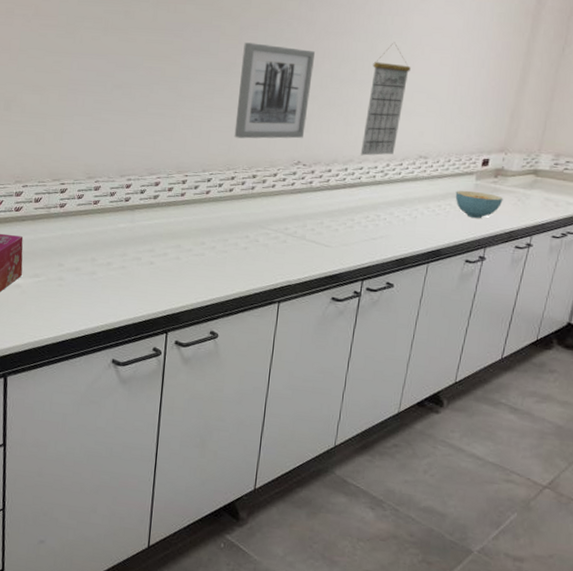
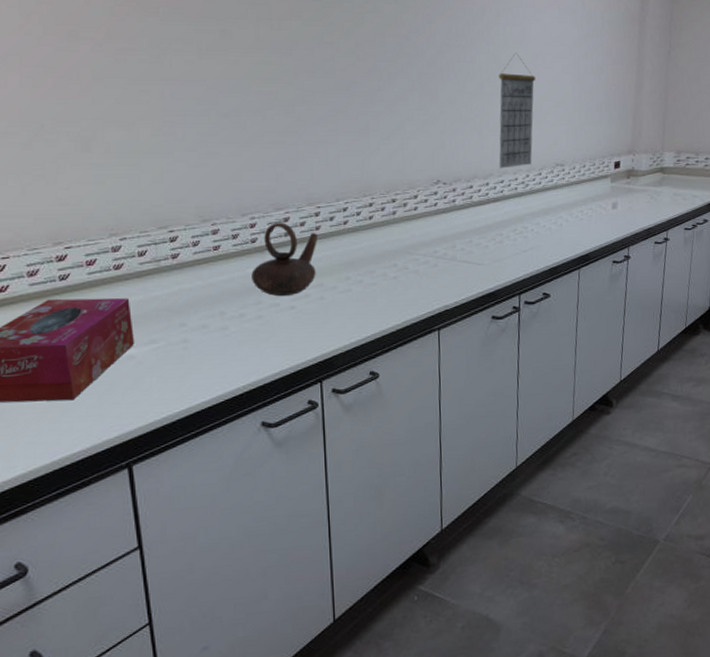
teapot: none [121,186,183,252] -> present [251,223,319,297]
wall art: present [234,42,316,139] -> none [362,59,440,162]
cereal bowl: present [455,190,503,218] -> none [594,193,638,219]

